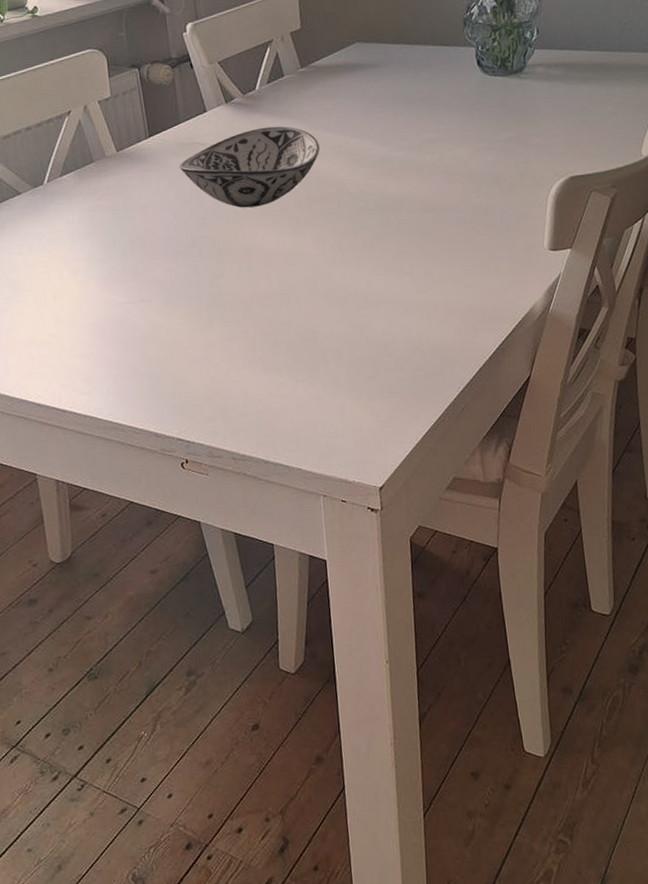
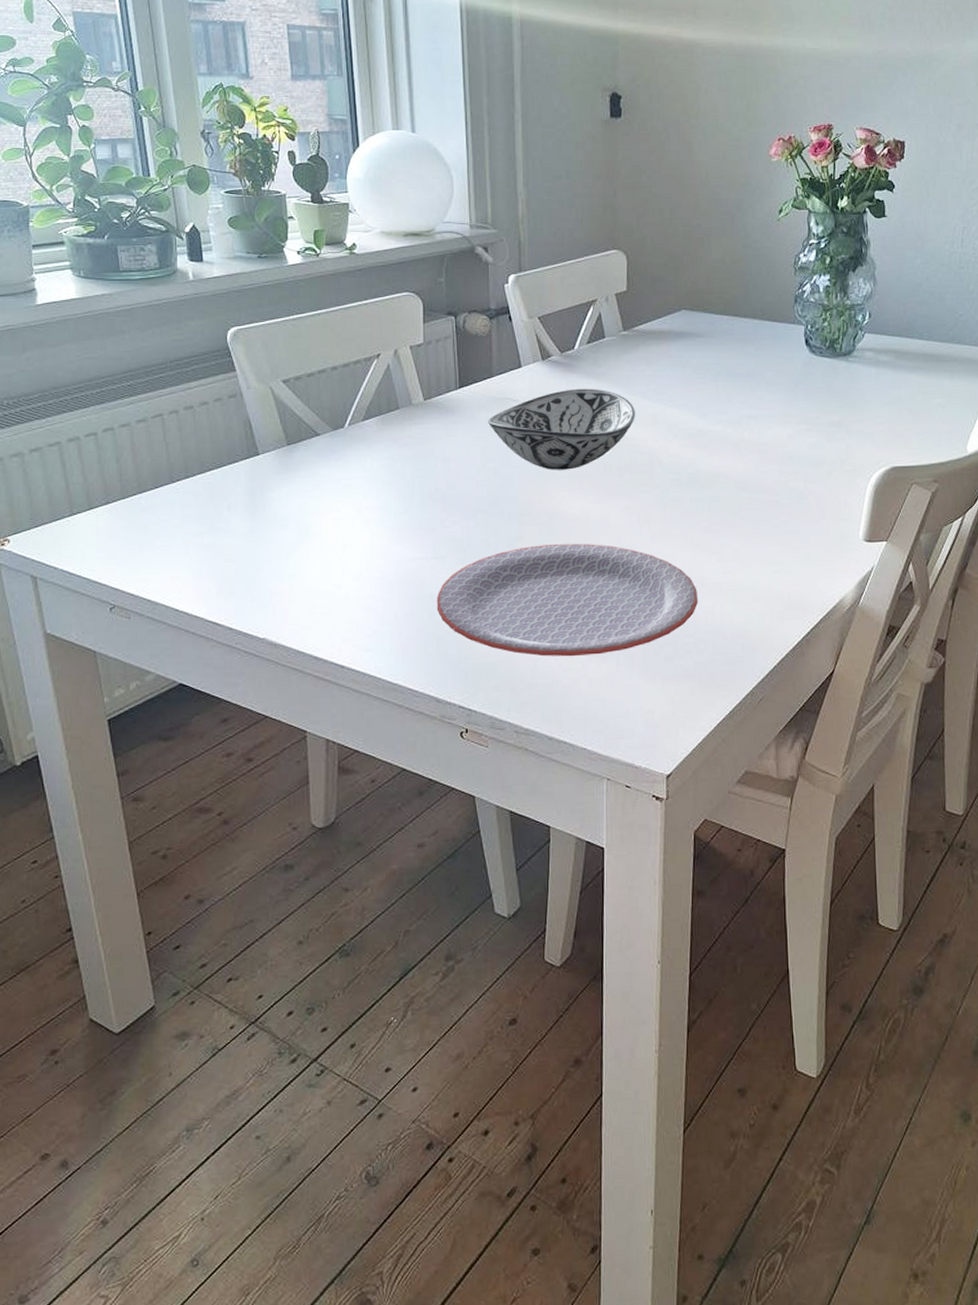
plate: none [146,275,395,386] -> present [436,543,698,657]

